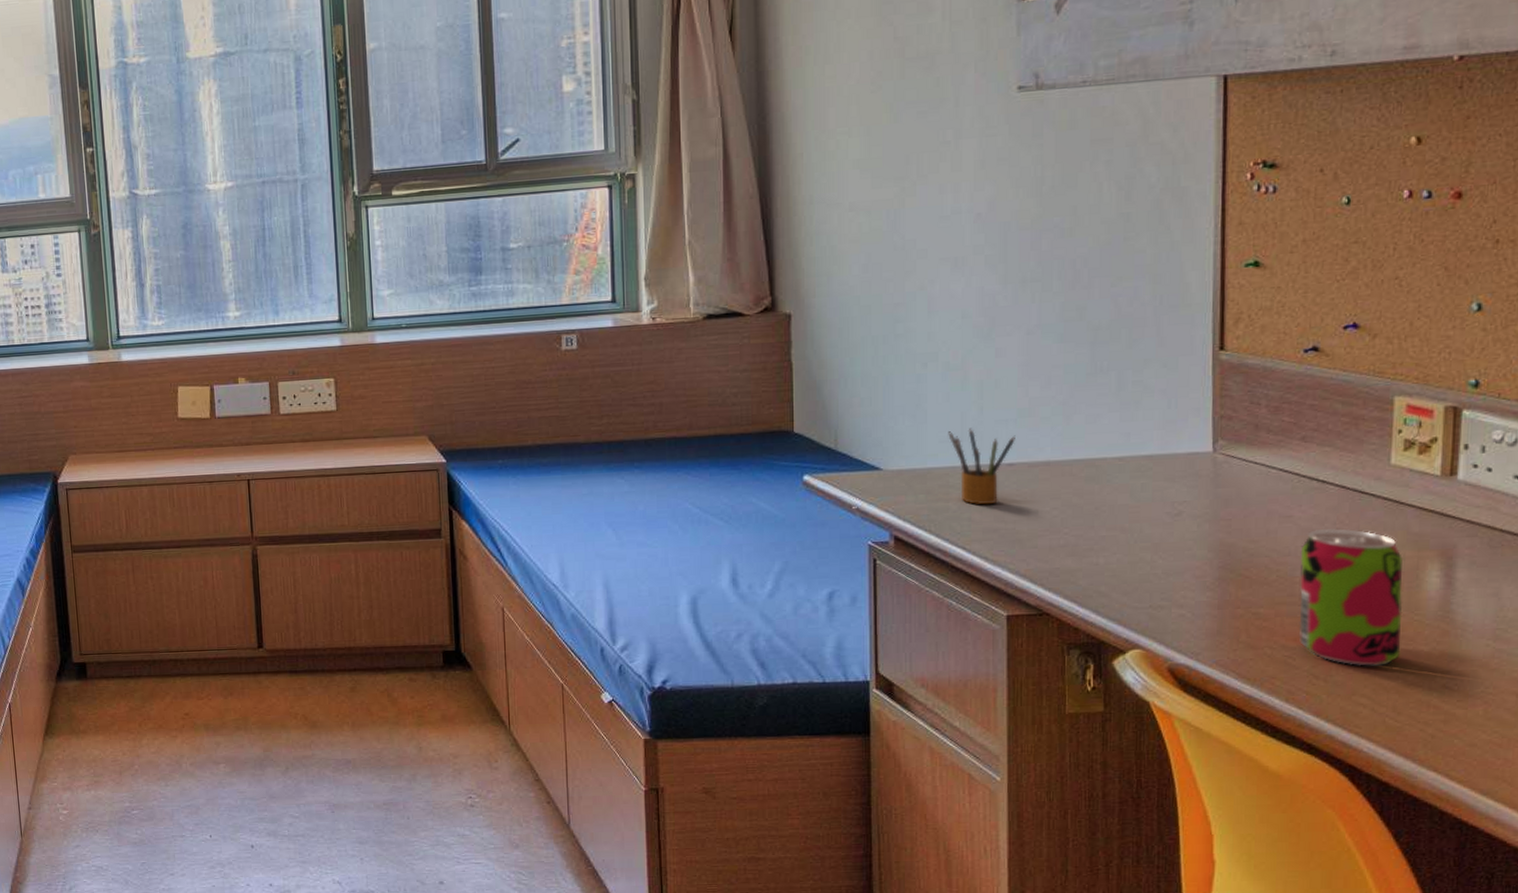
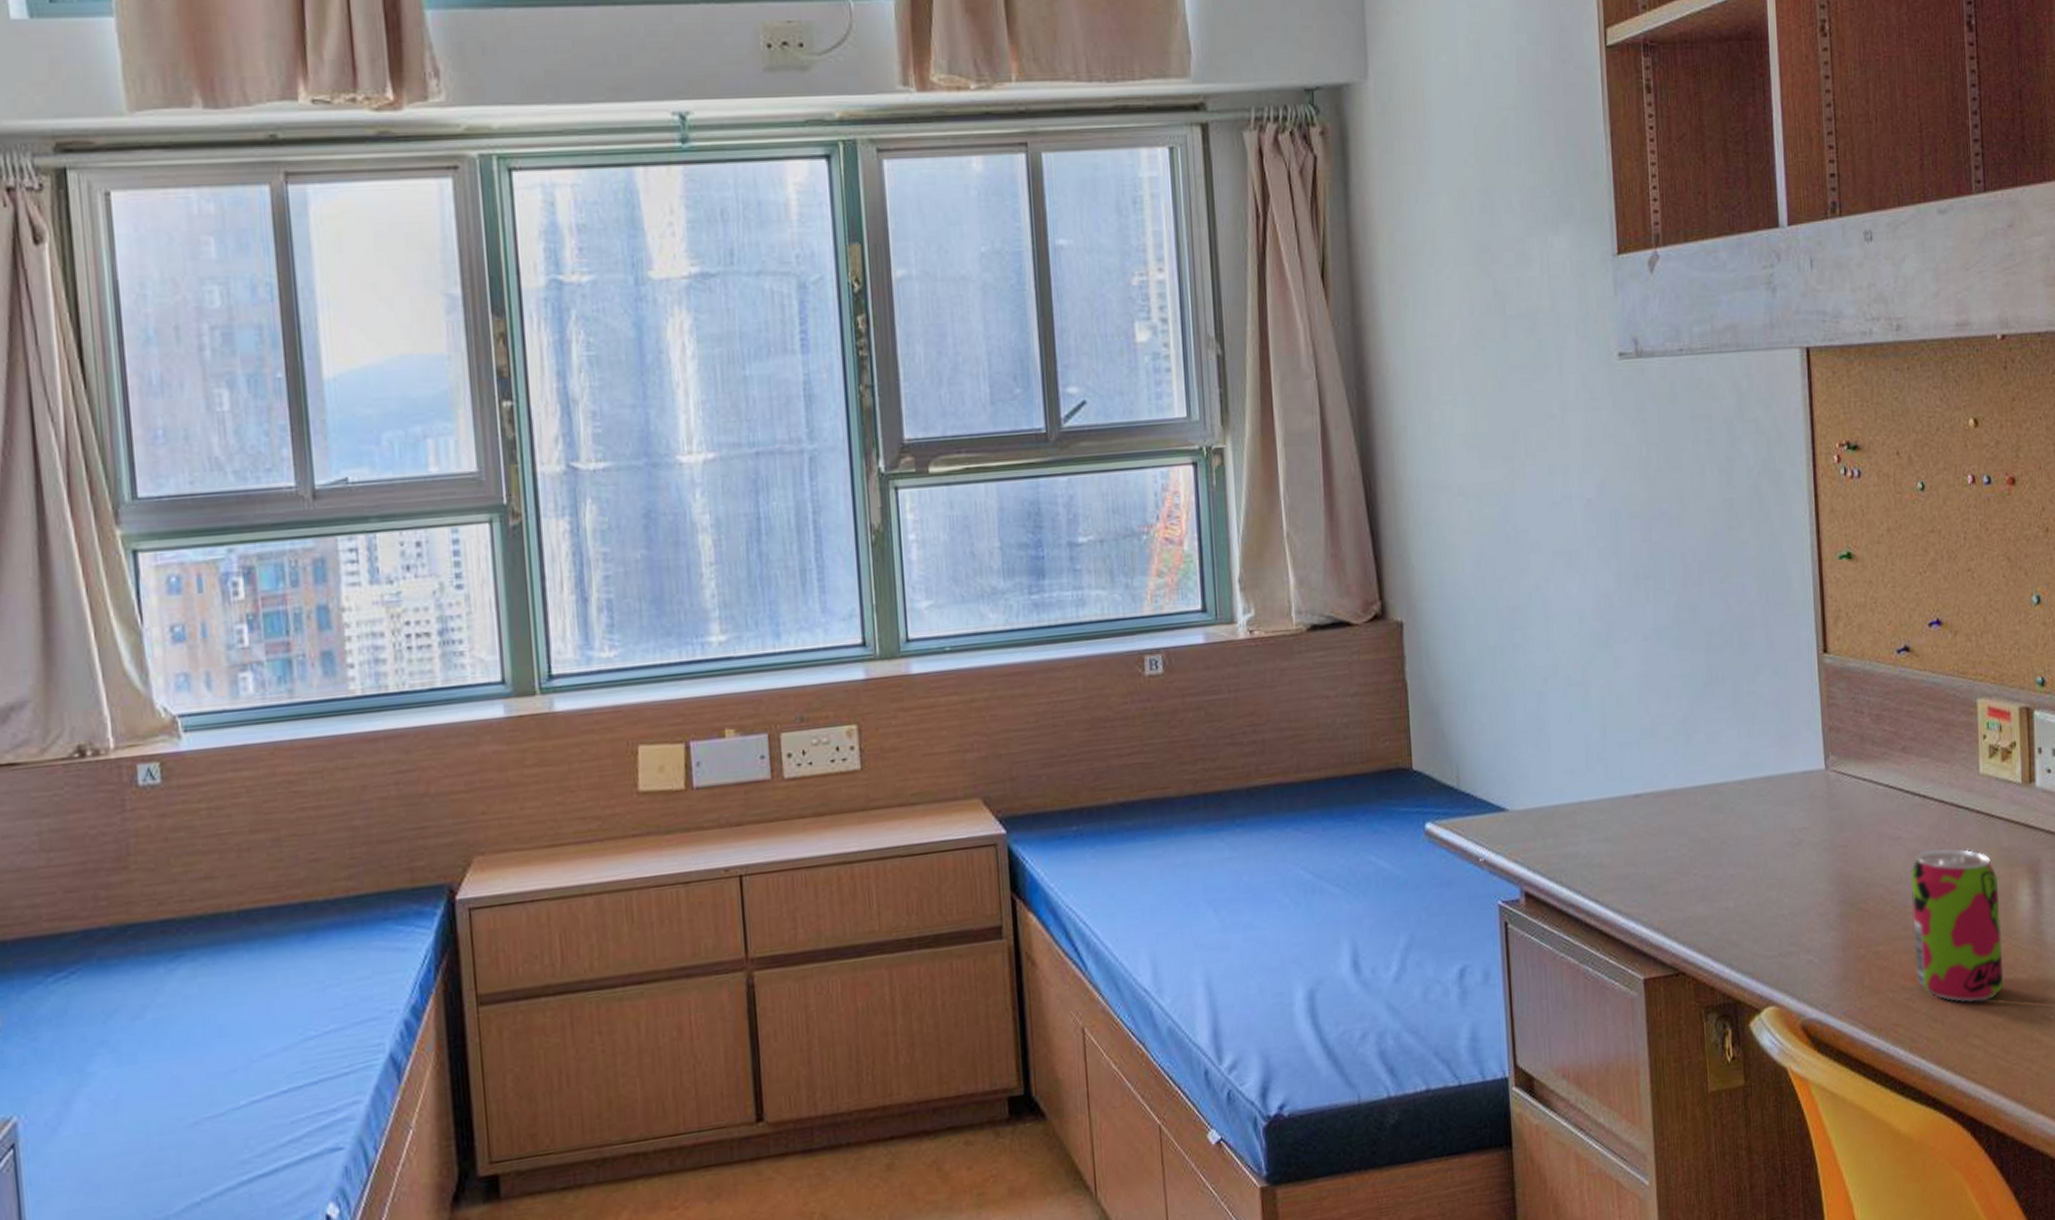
pencil box: present [948,428,1015,505] -> none [1573,754,1640,847]

